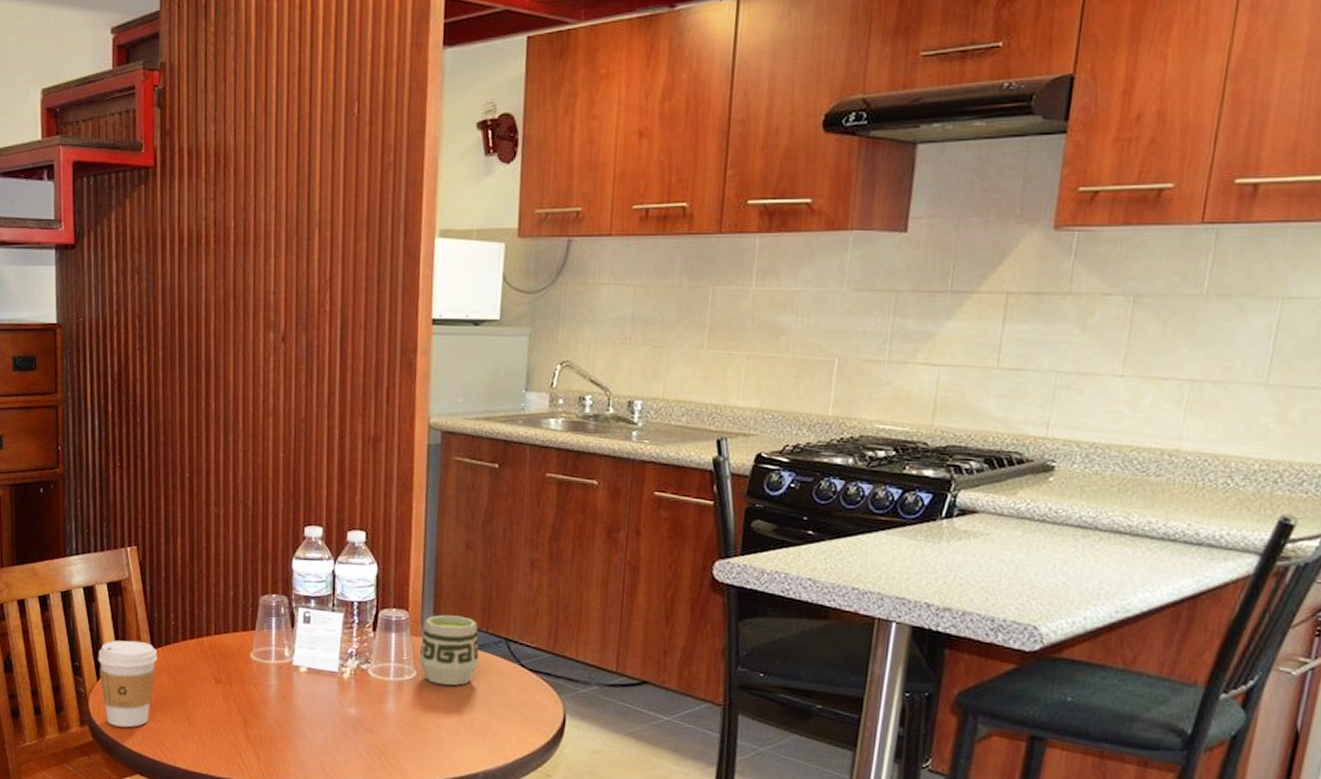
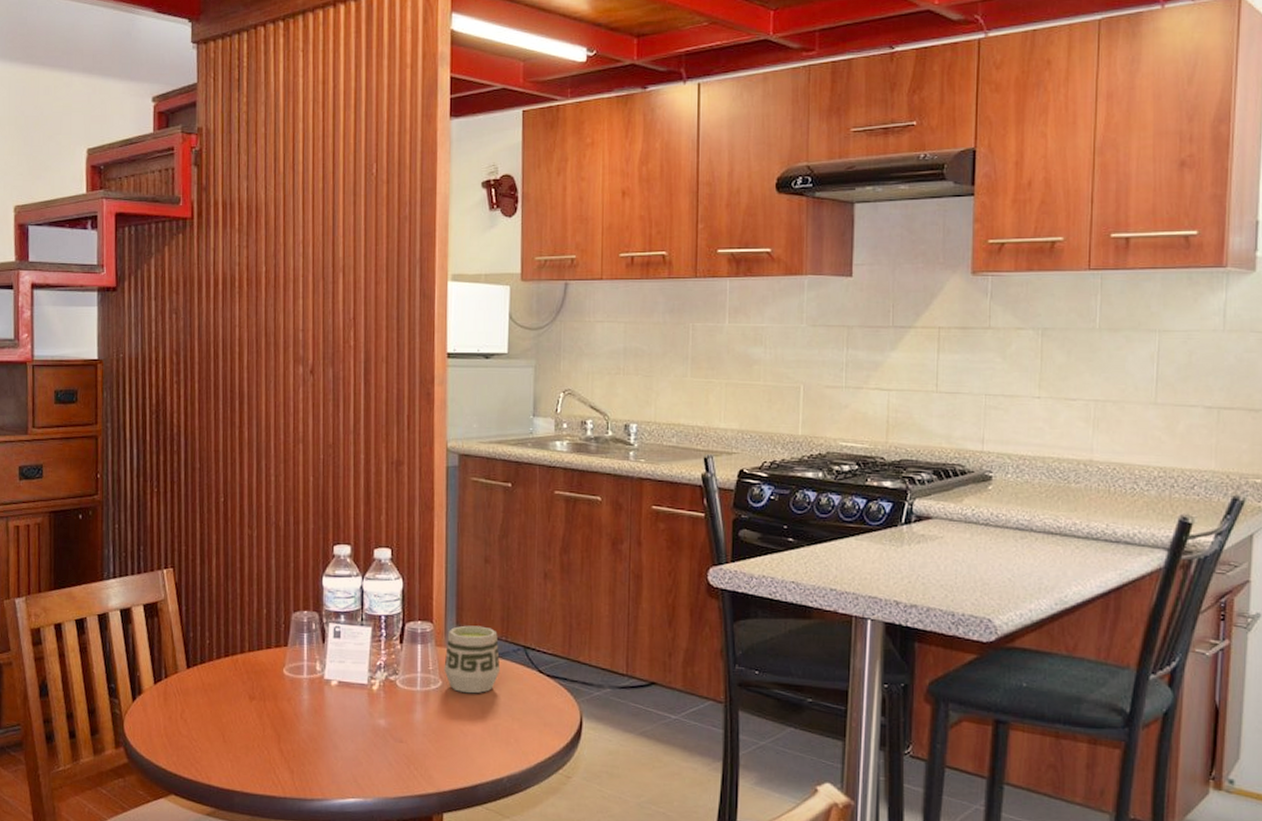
coffee cup: present [98,640,158,728] -> none [133,660,193,748]

